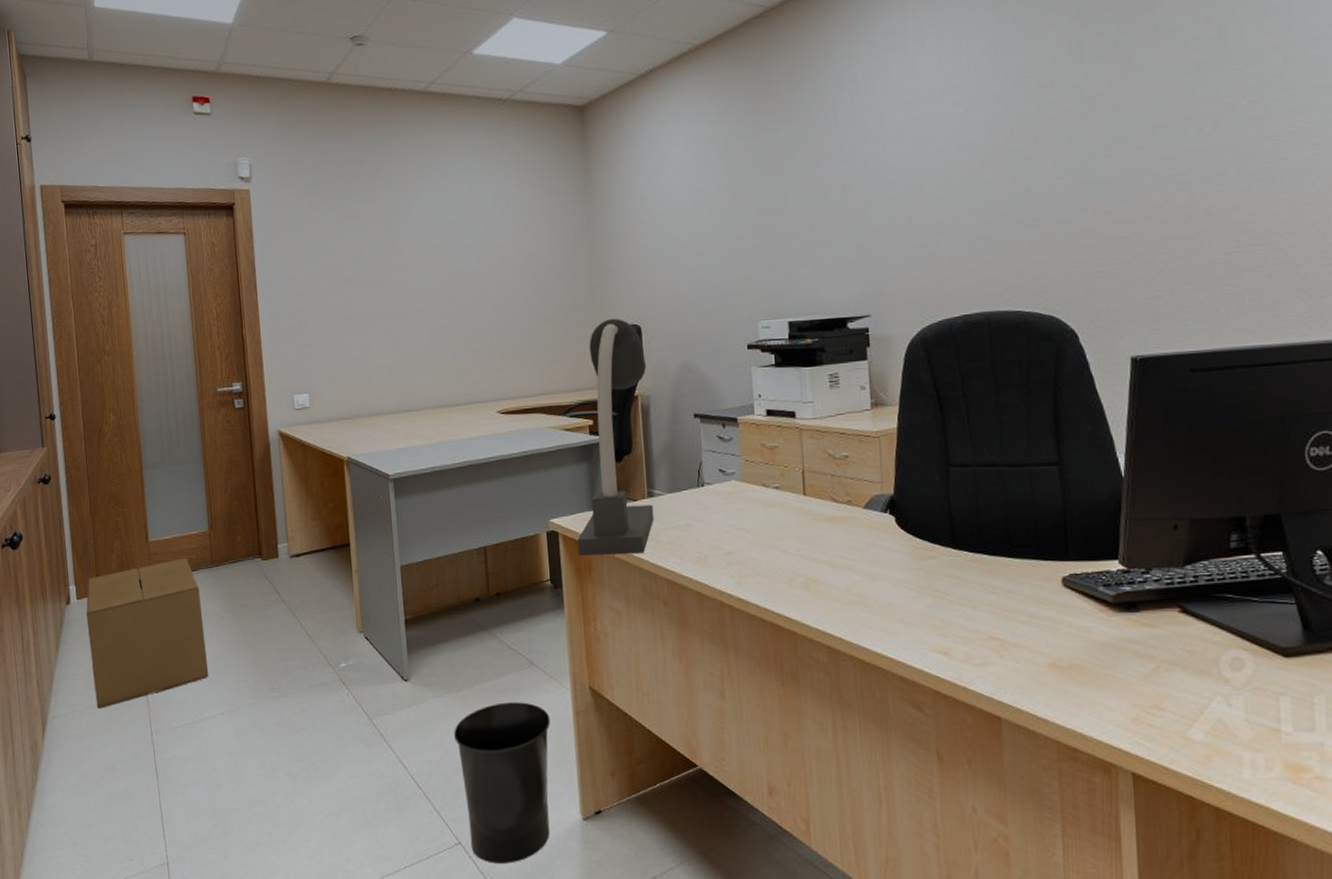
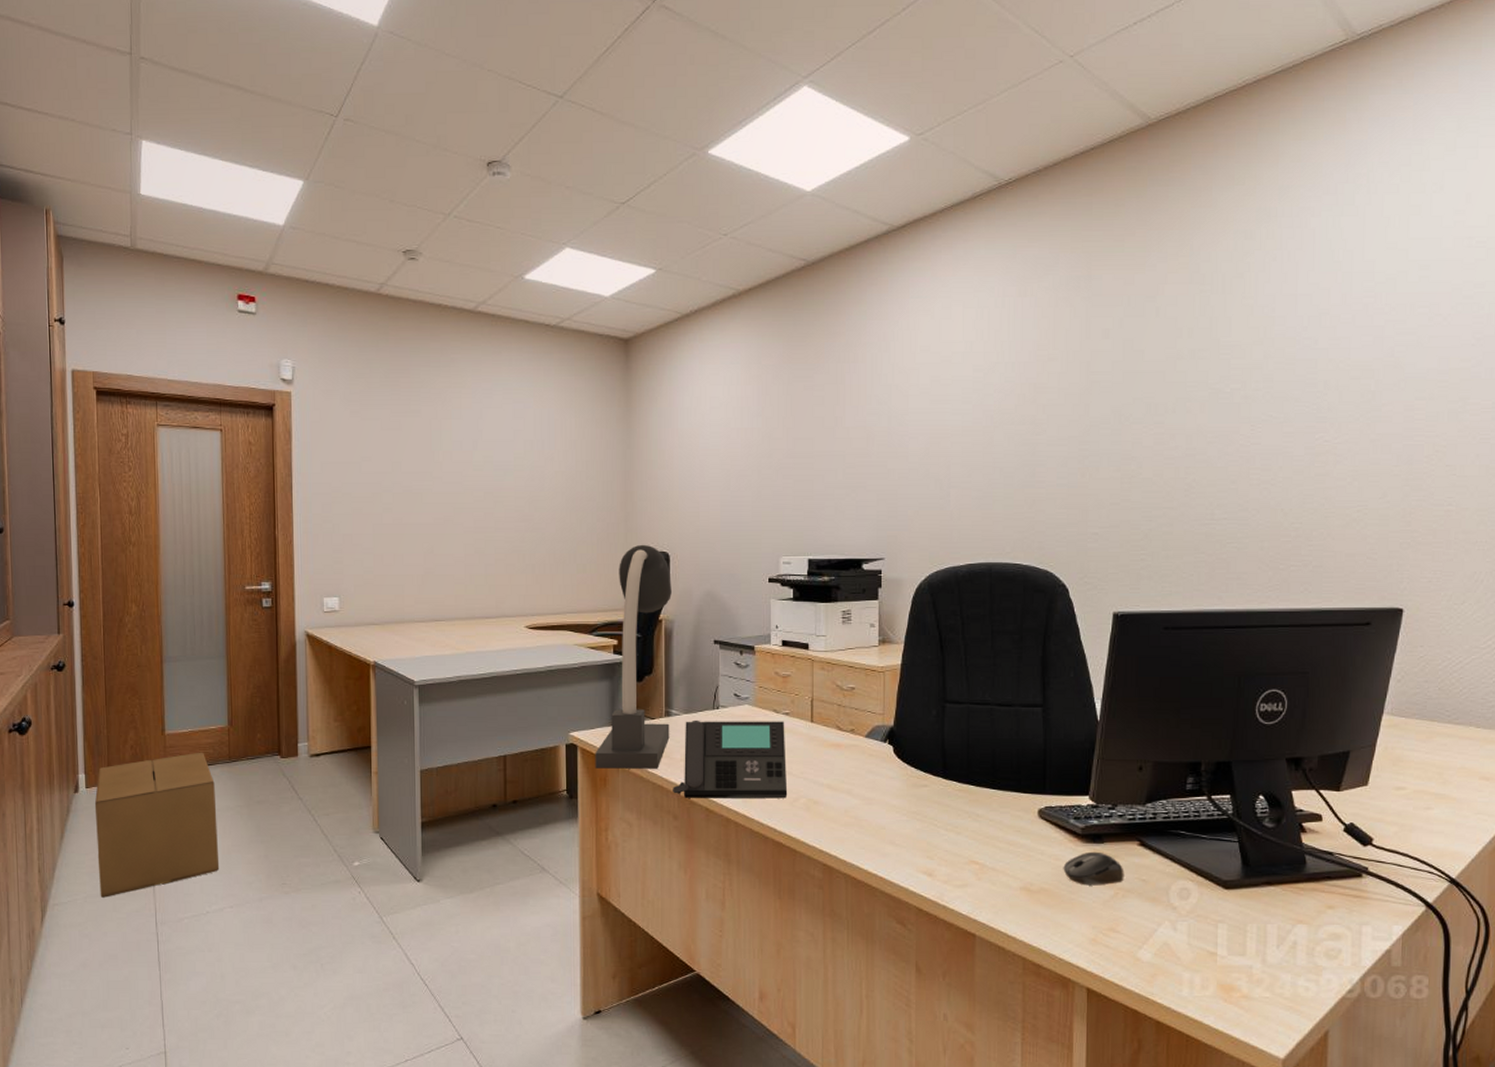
waste bin: present [454,702,551,863] -> none [463,905,558,1059]
phone: none [661,496,784,582] -> present [673,720,788,799]
computer mouse: none [1095,621,1166,659] -> present [1063,851,1124,886]

